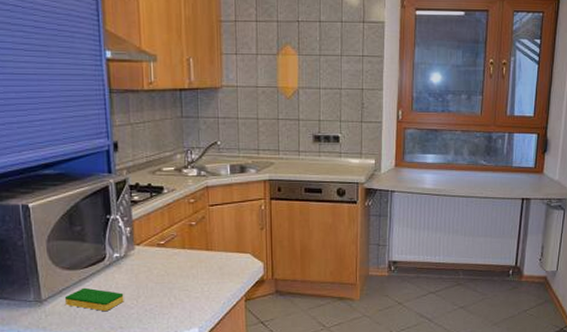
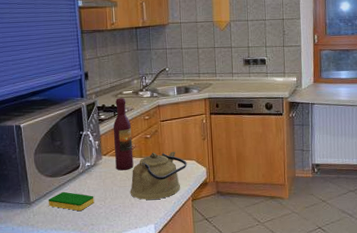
wine bottle: none [149,176,174,264] -> present [113,98,134,171]
kettle: none [169,242,241,299] -> present [130,151,187,200]

